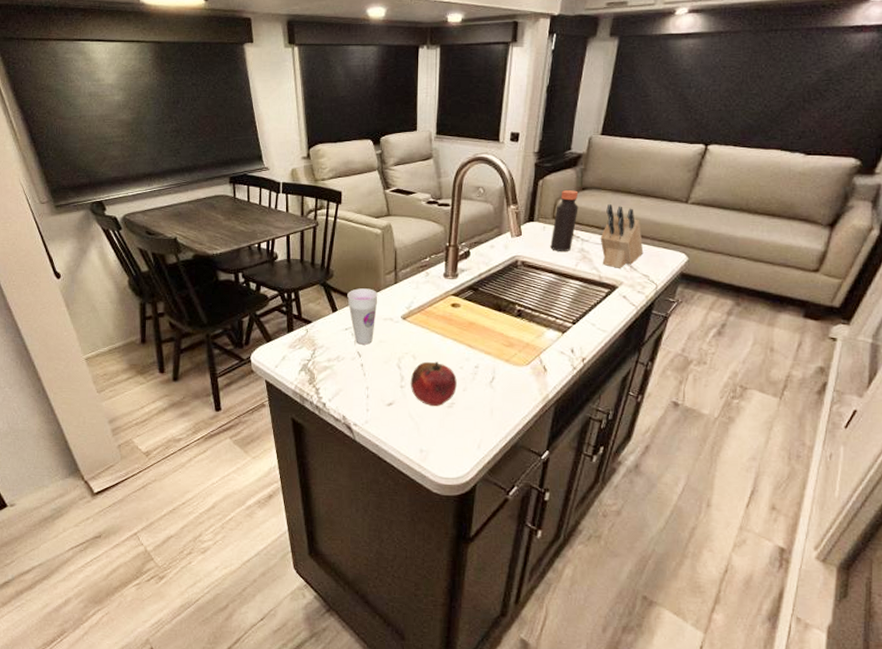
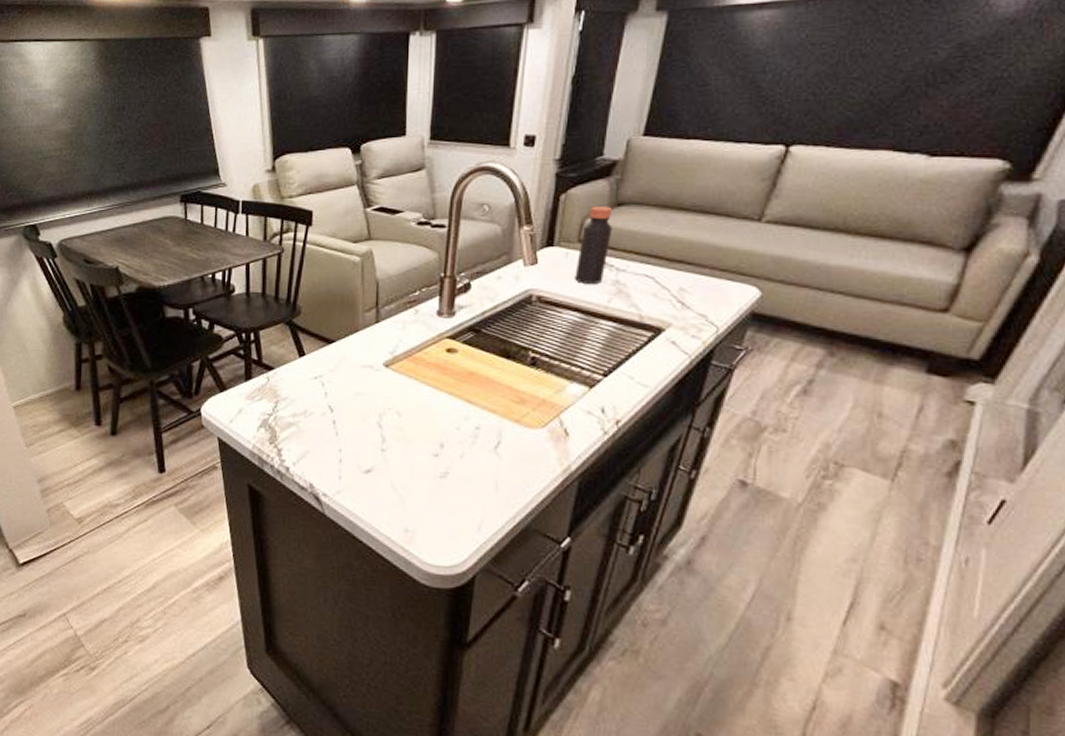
cup: present [347,288,378,345] -> none [317,328,355,397]
fruit: present [410,361,457,407] -> none [393,419,452,477]
knife block: present [600,203,644,268] -> none [641,223,700,306]

